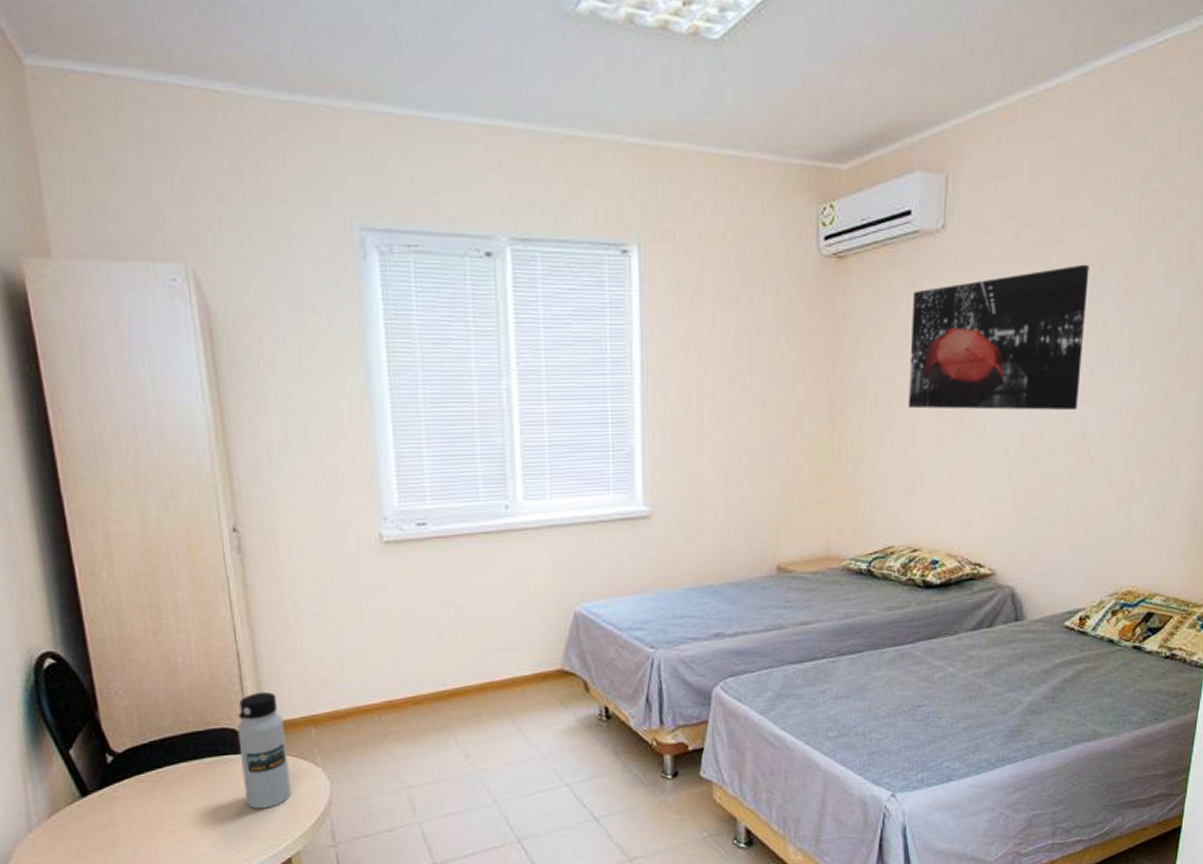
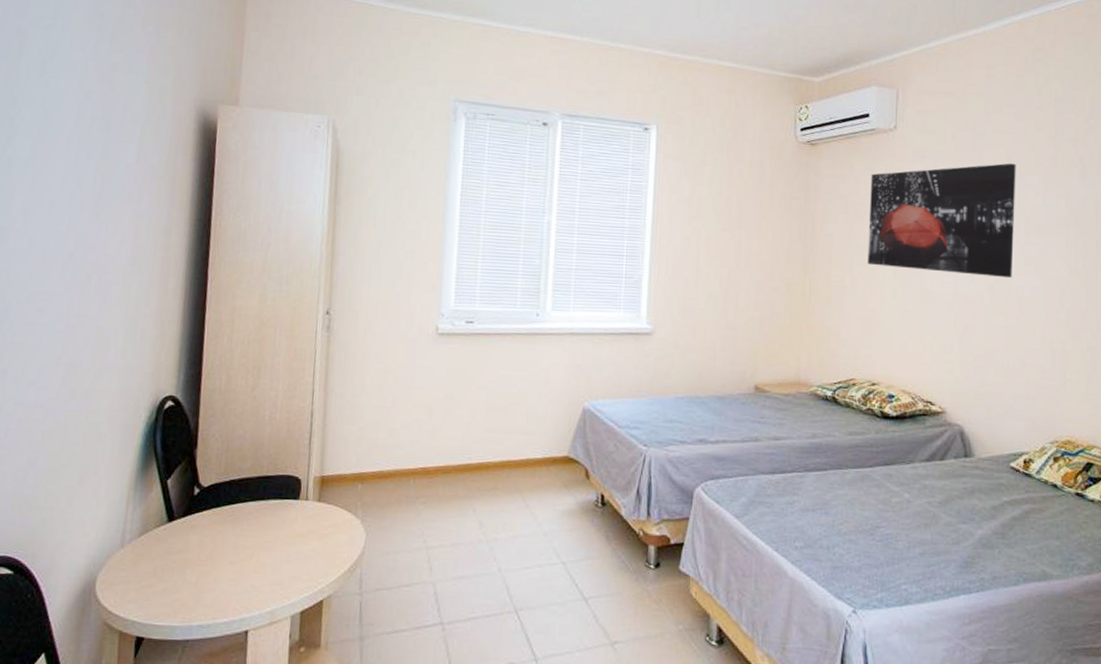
water bottle: present [237,692,291,810] -> none [295,448,337,552]

